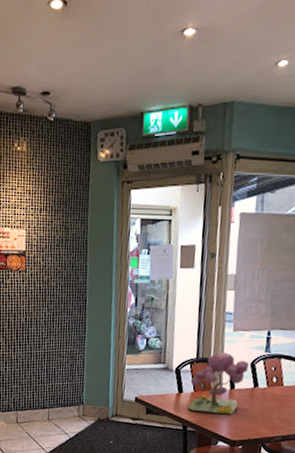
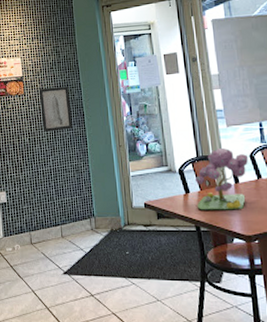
wall art: none [41,266,74,314] -> present [39,86,73,132]

